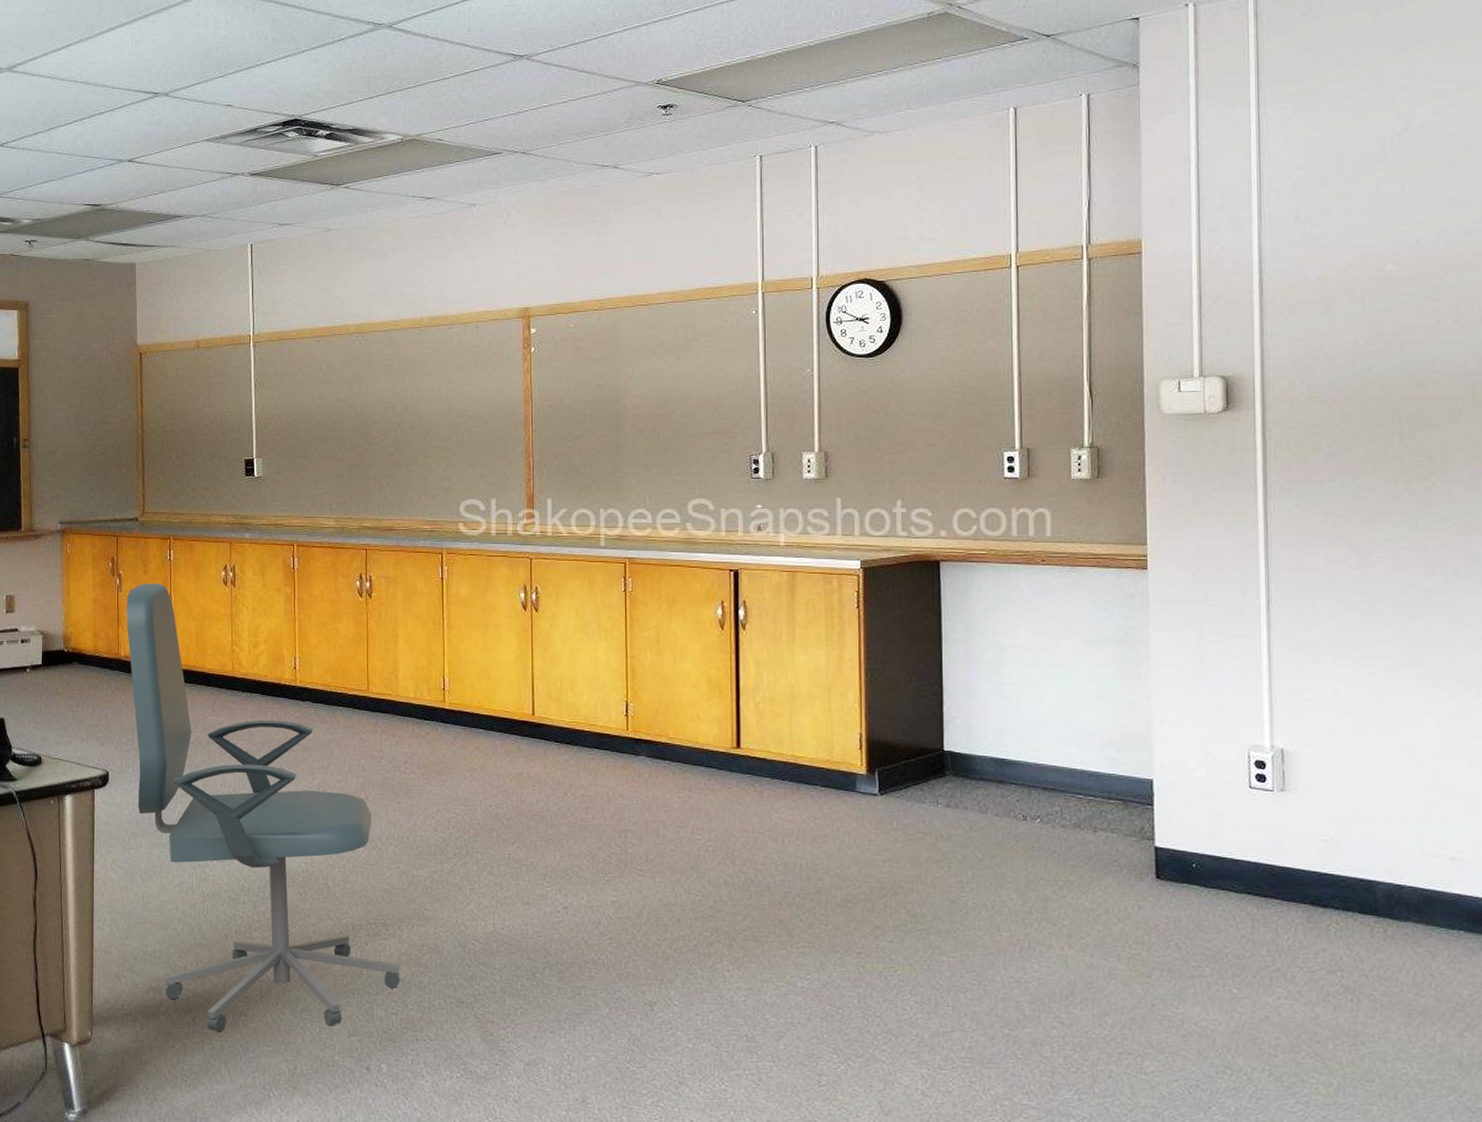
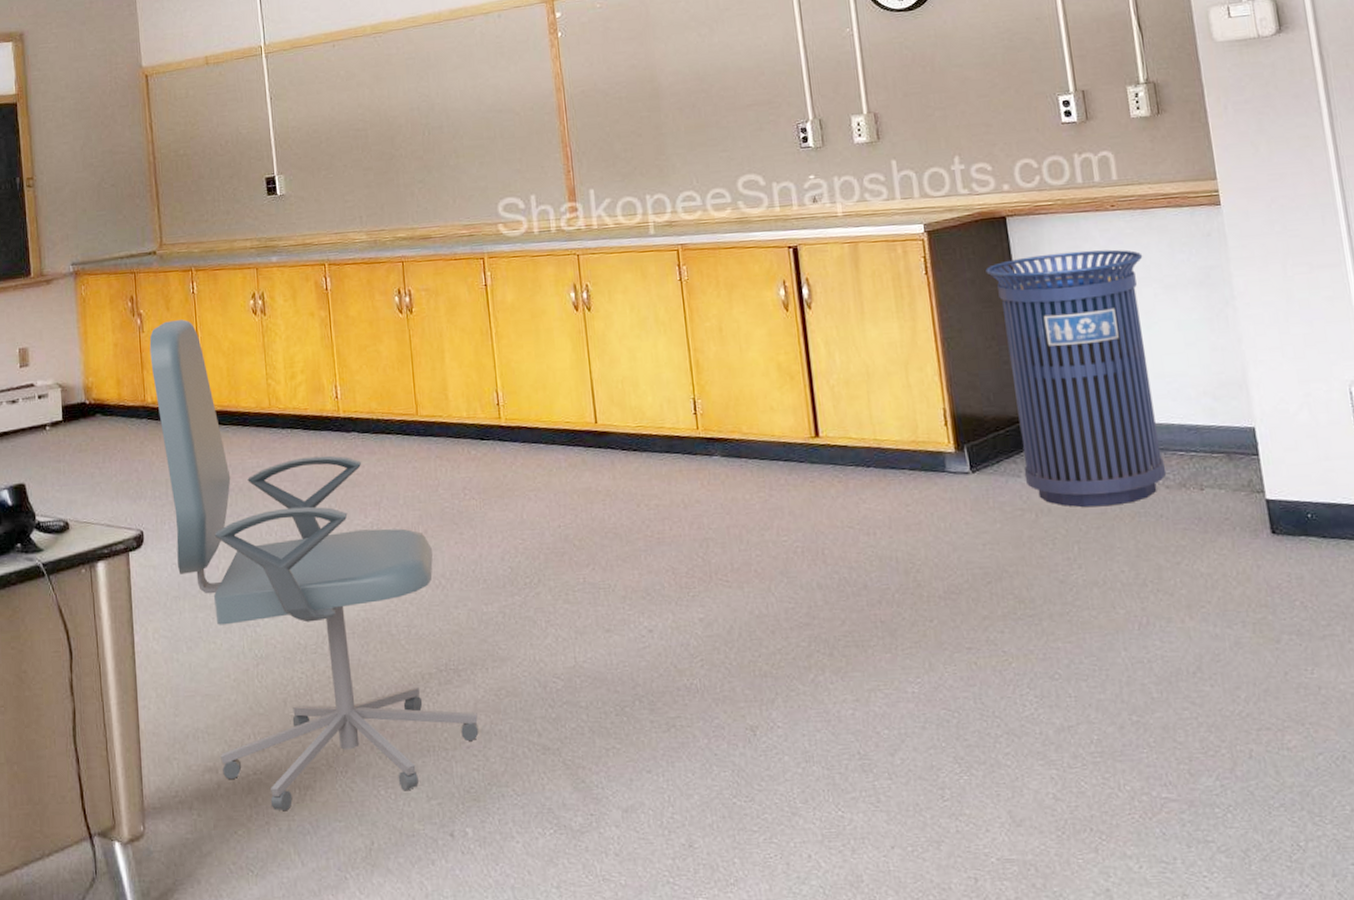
recycling bin: none [915,600,1066,838] -> present [985,249,1167,507]

